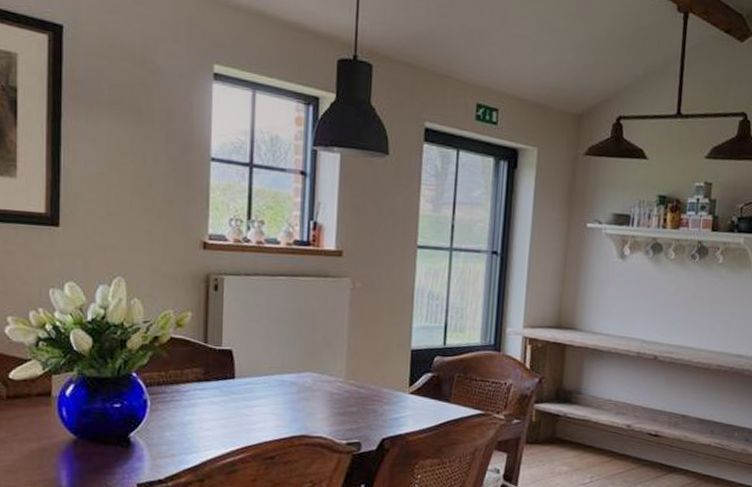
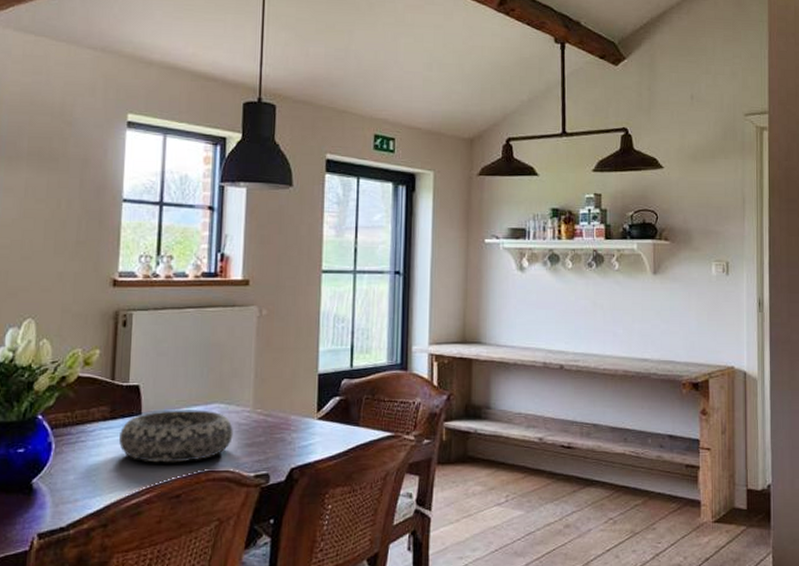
decorative bowl: none [212,375,326,427] -> present [118,410,233,463]

